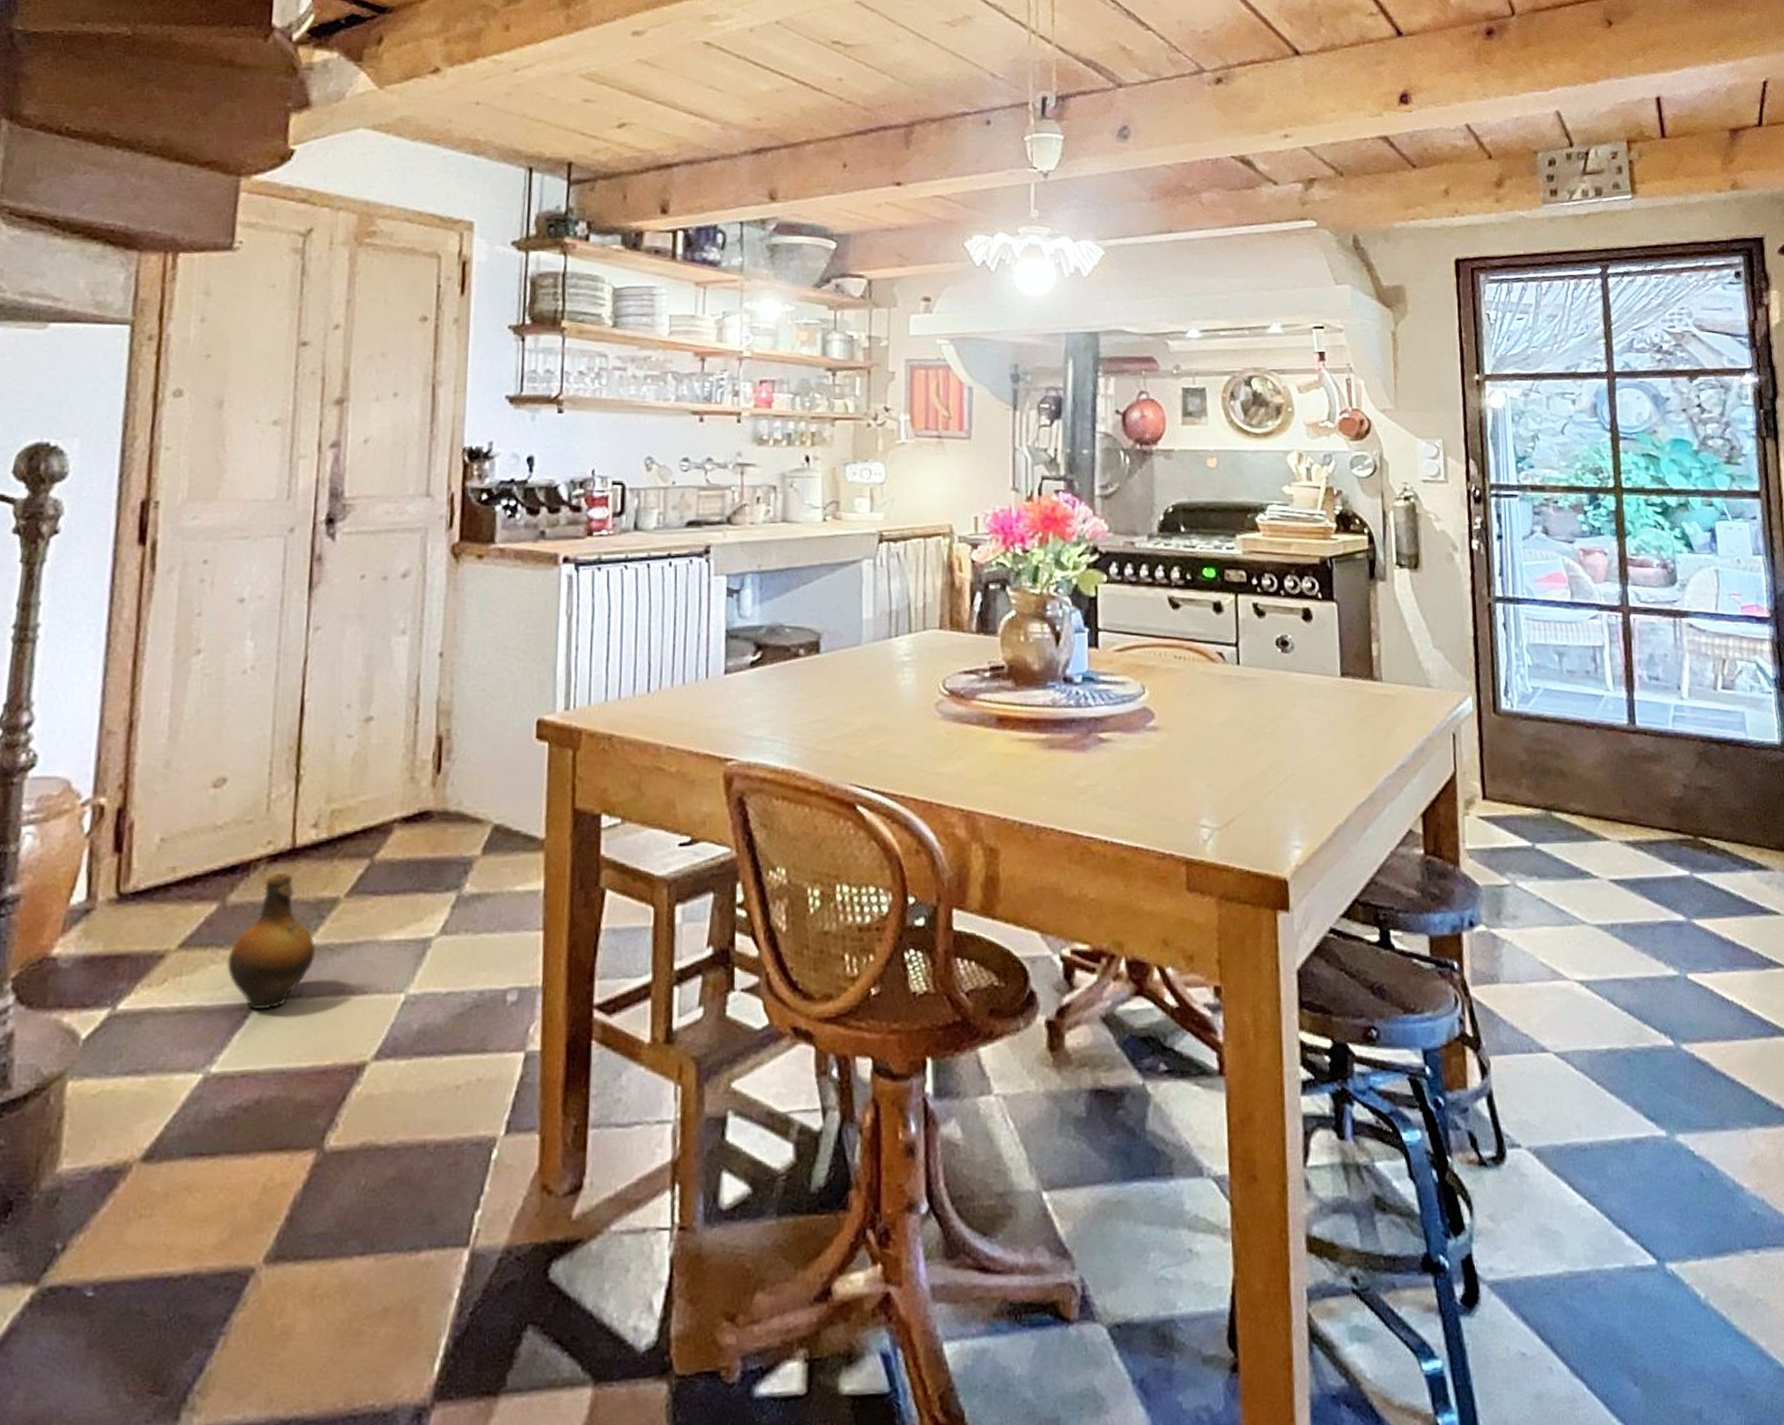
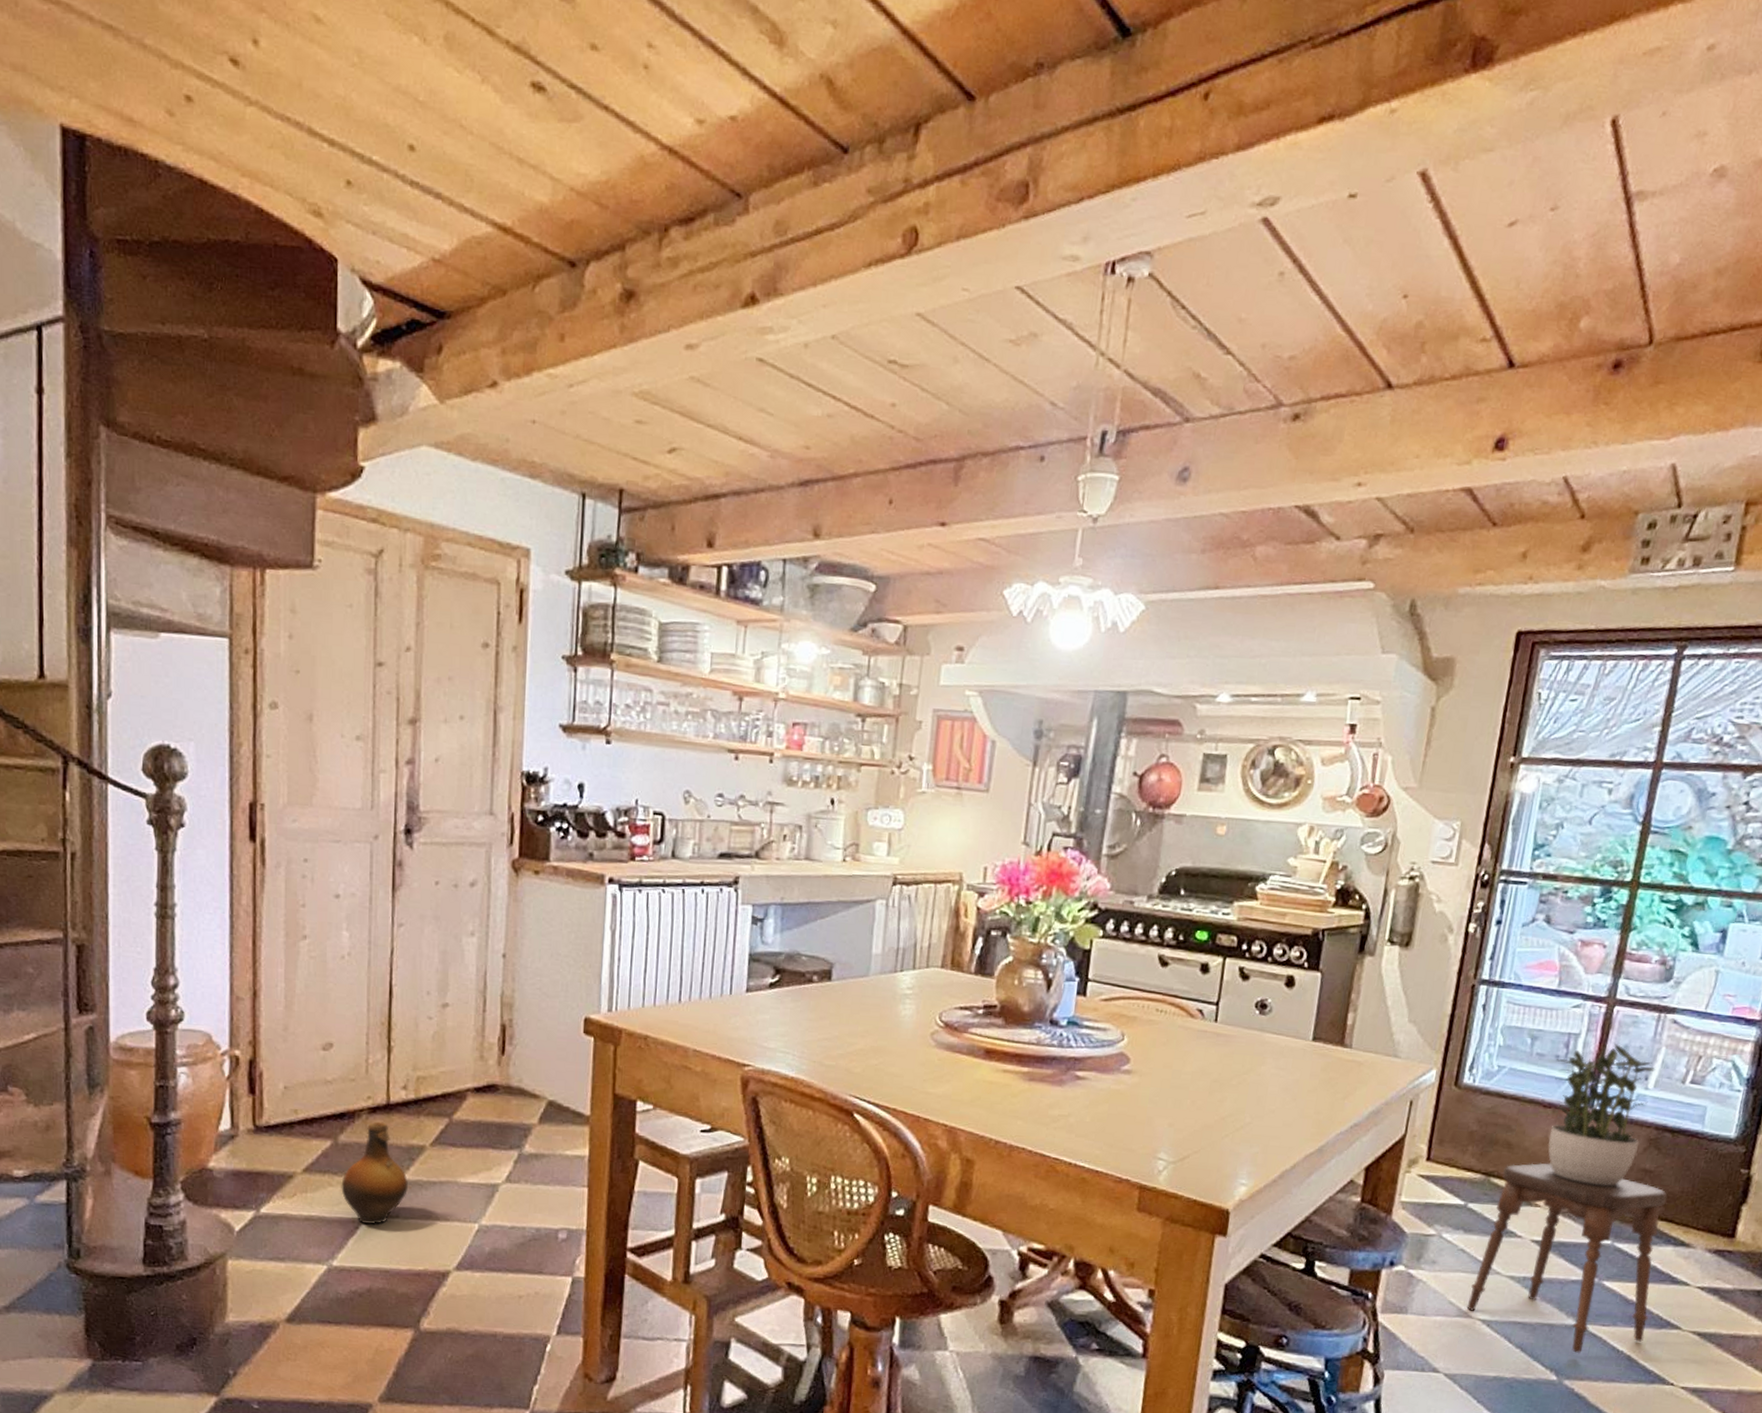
stool: none [1560,789,1750,1010] -> present [1466,1162,1668,1354]
potted plant: none [1587,654,1690,809] -> present [1547,1044,1656,1186]

